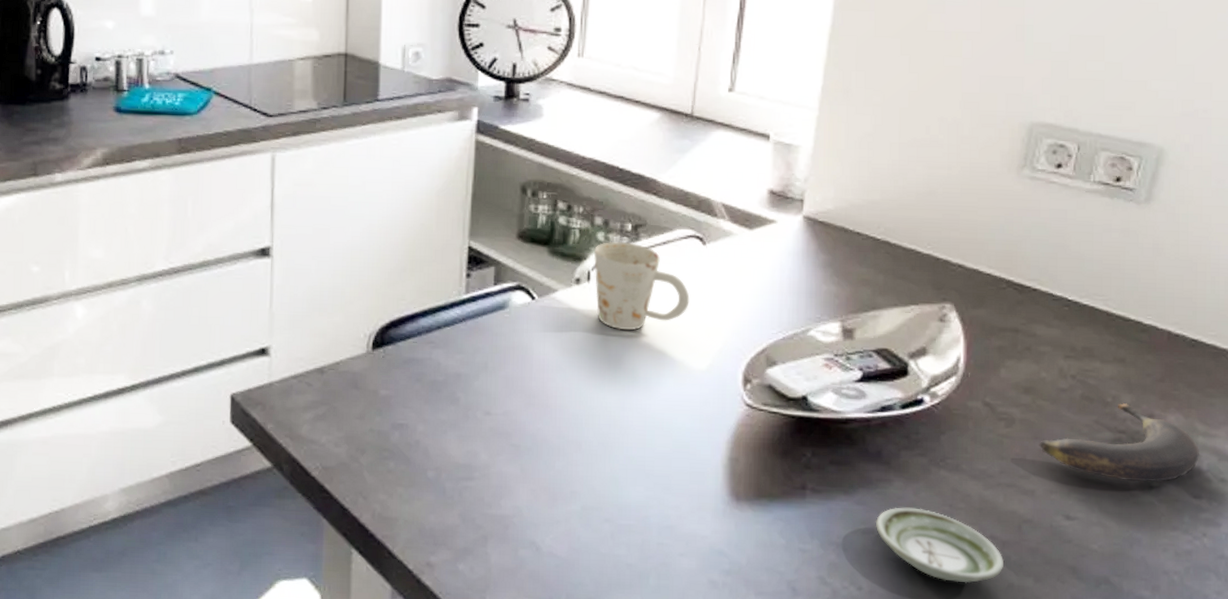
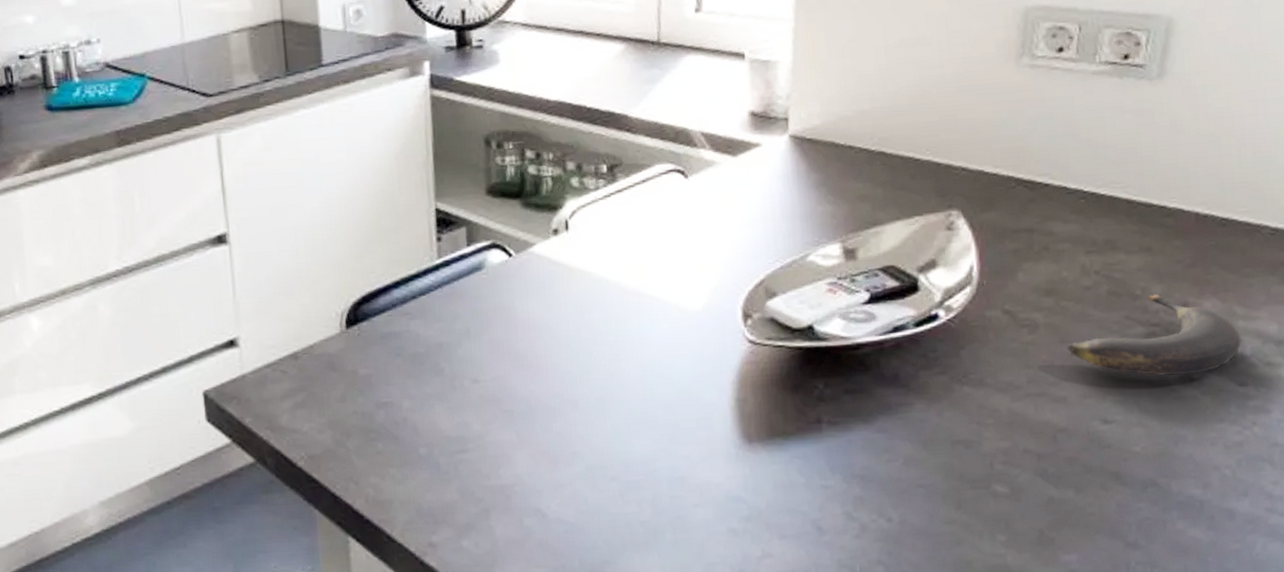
mug: present [593,242,690,331] -> none [569,184,677,279]
saucer: present [875,507,1003,583] -> none [899,429,1041,503]

